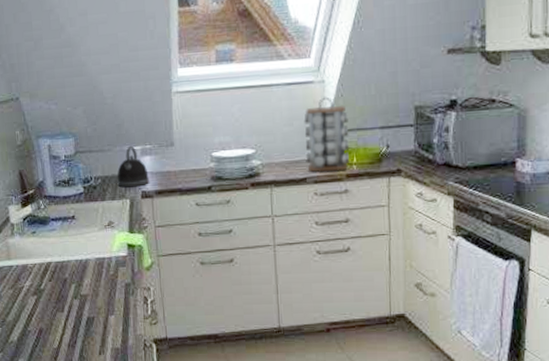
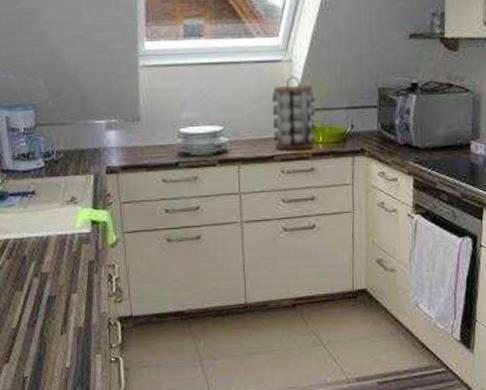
kettle: present [117,145,149,188] -> none [80,119,114,163]

